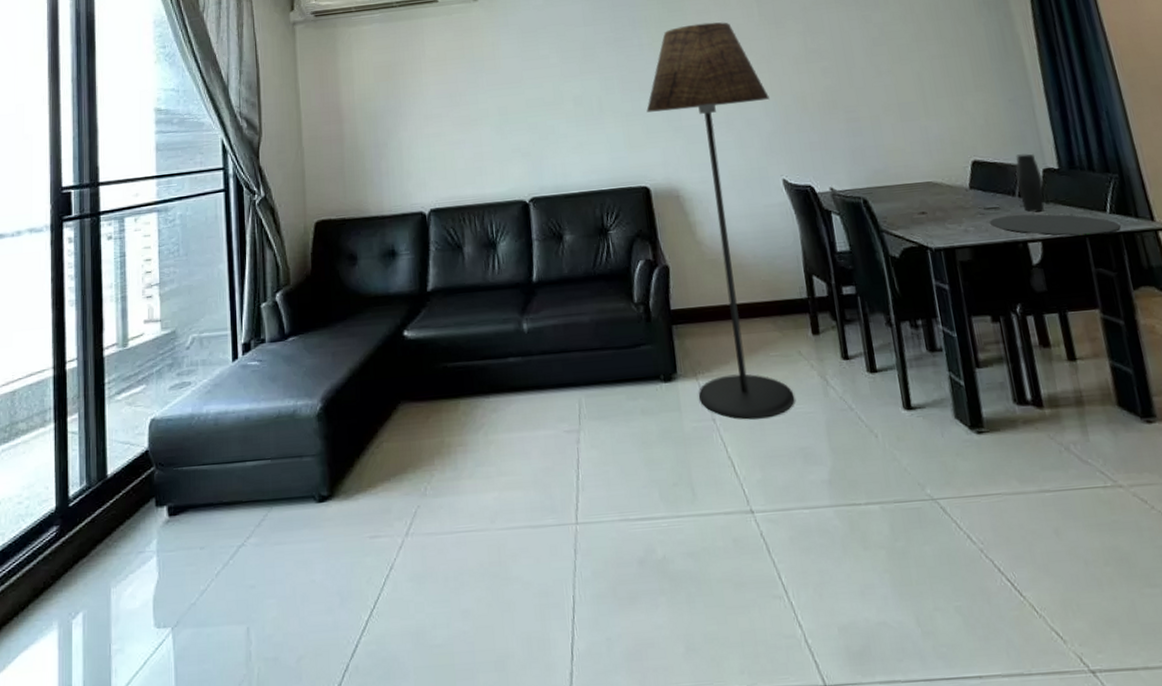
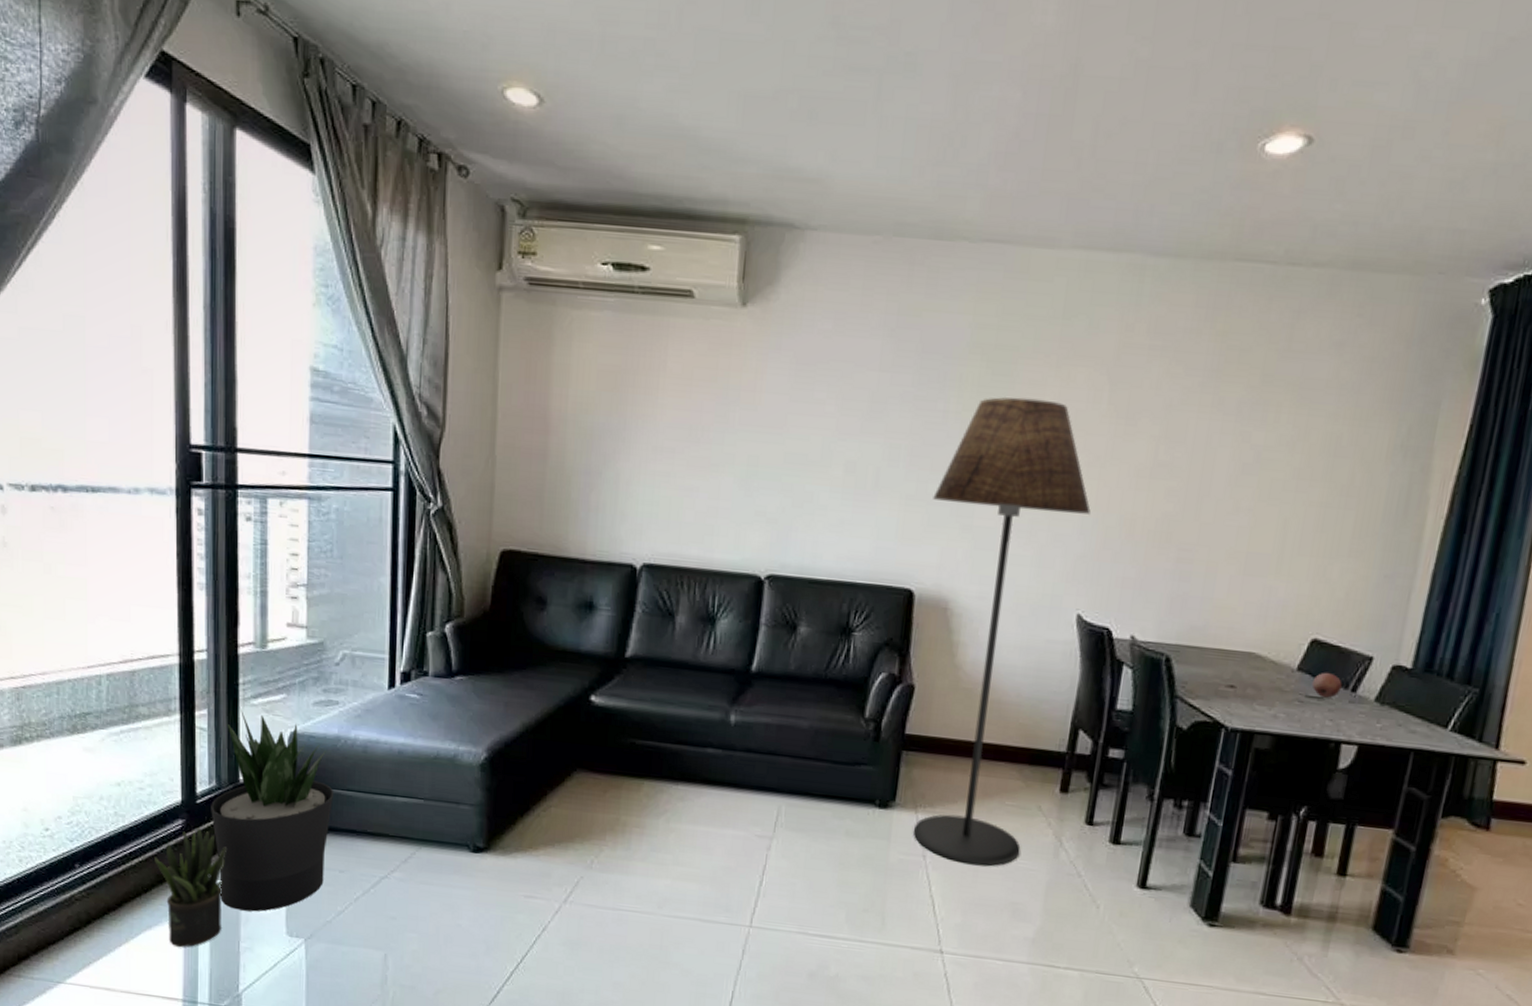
potted plant: none [31,530,97,663] -> present [155,826,226,947]
planter: none [82,406,192,610] -> present [211,708,334,912]
fruit: none [985,185,1010,207] -> present [1311,672,1342,698]
placemat: present [989,214,1121,236] -> none [1305,708,1457,752]
vase: present [1015,153,1045,213] -> none [1352,642,1390,713]

